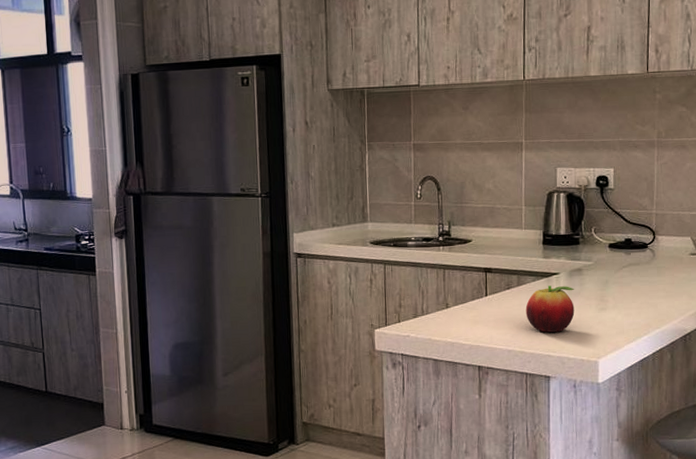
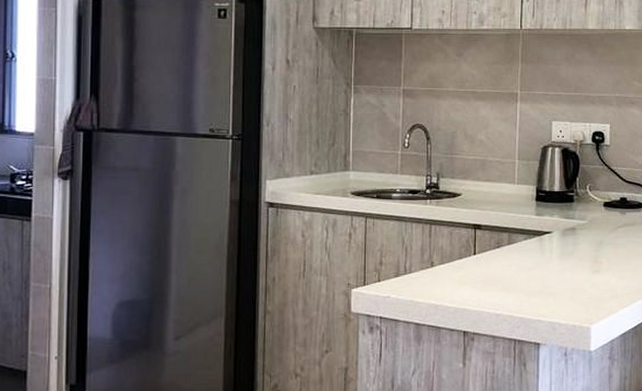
fruit: present [525,285,575,333] -> none [516,245,568,295]

